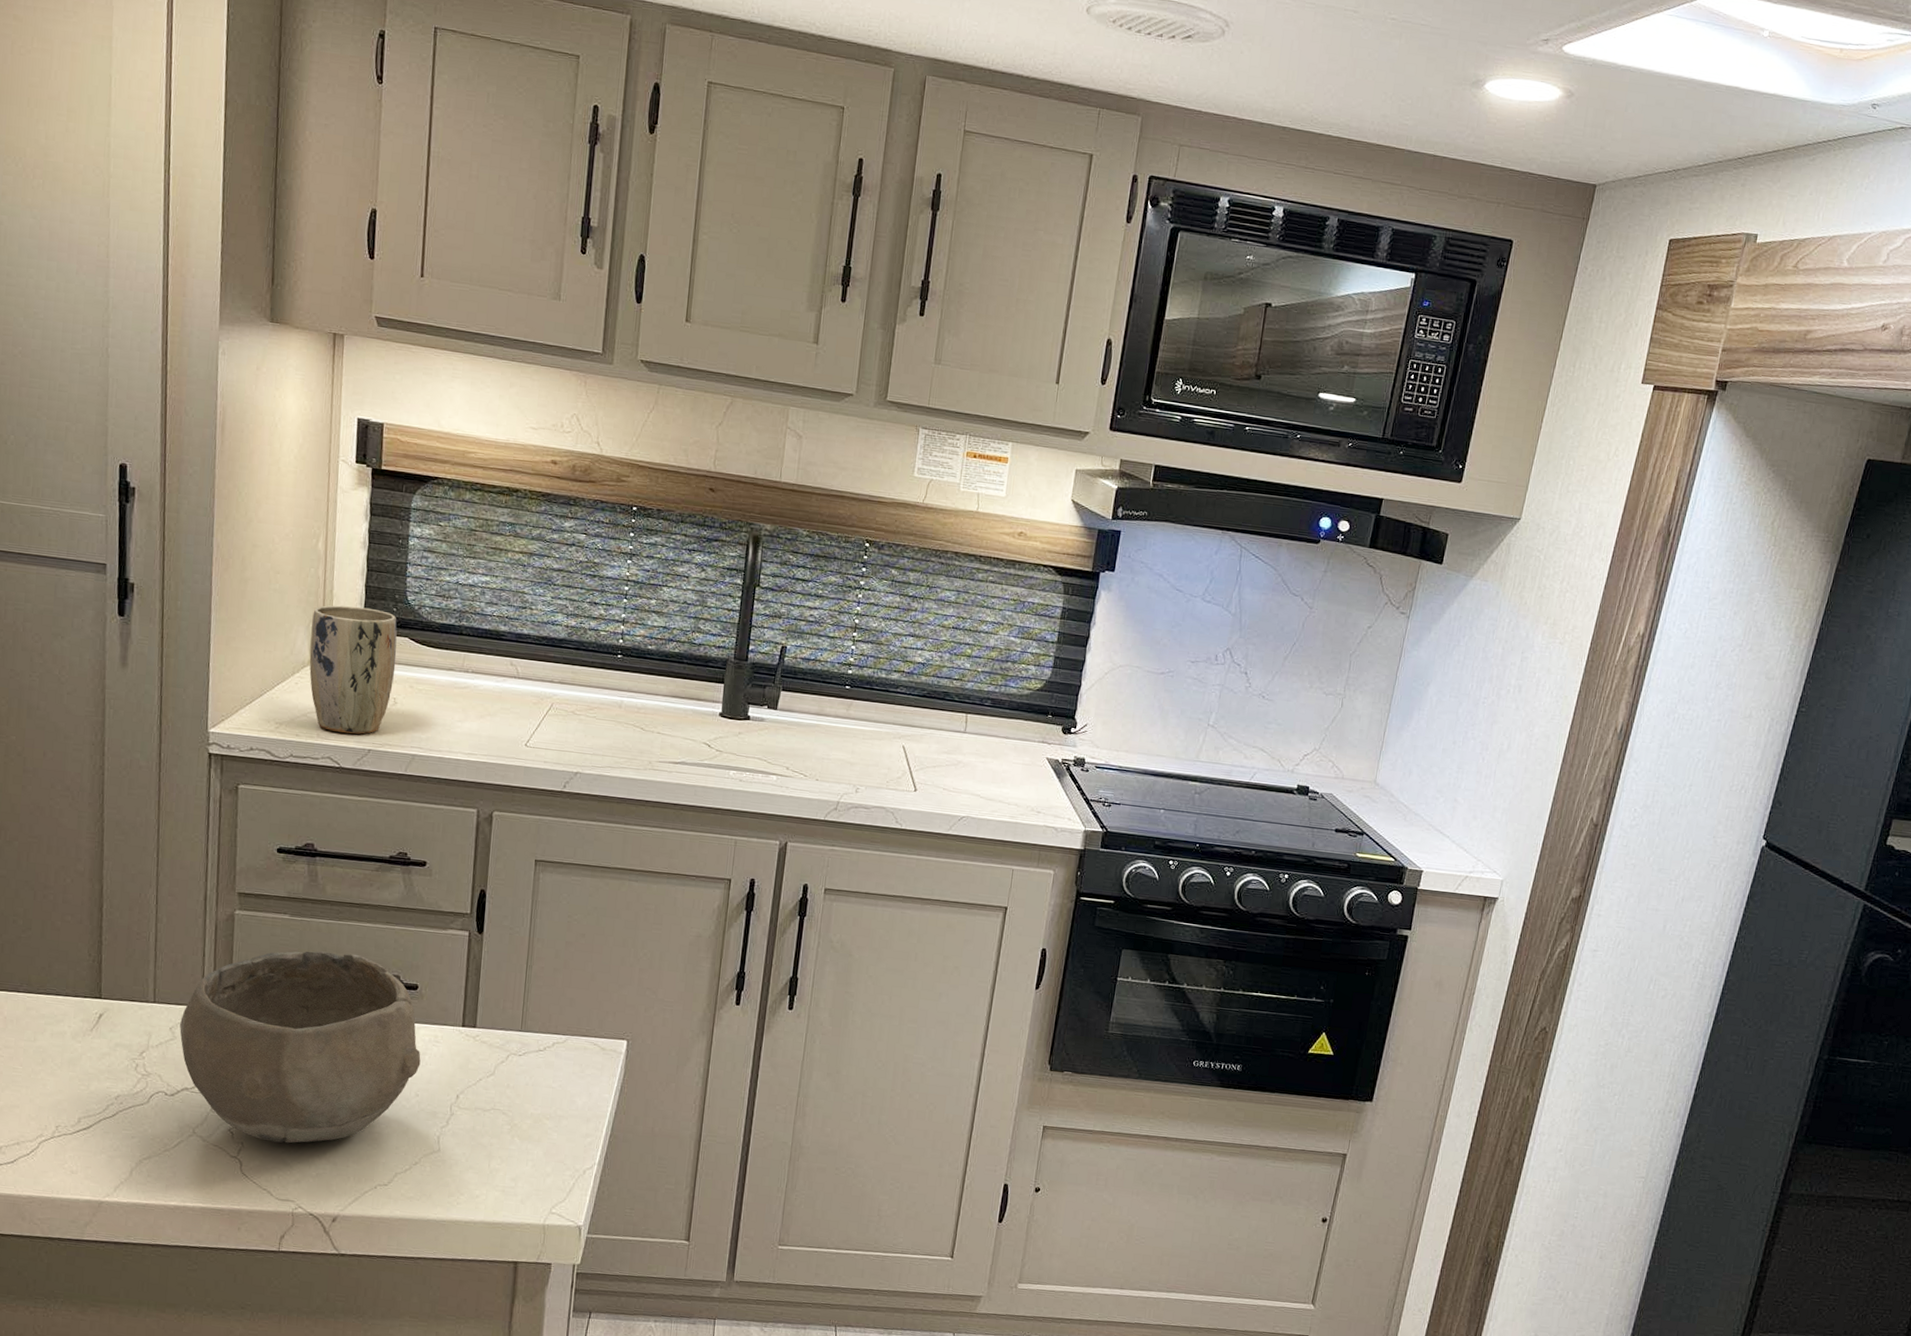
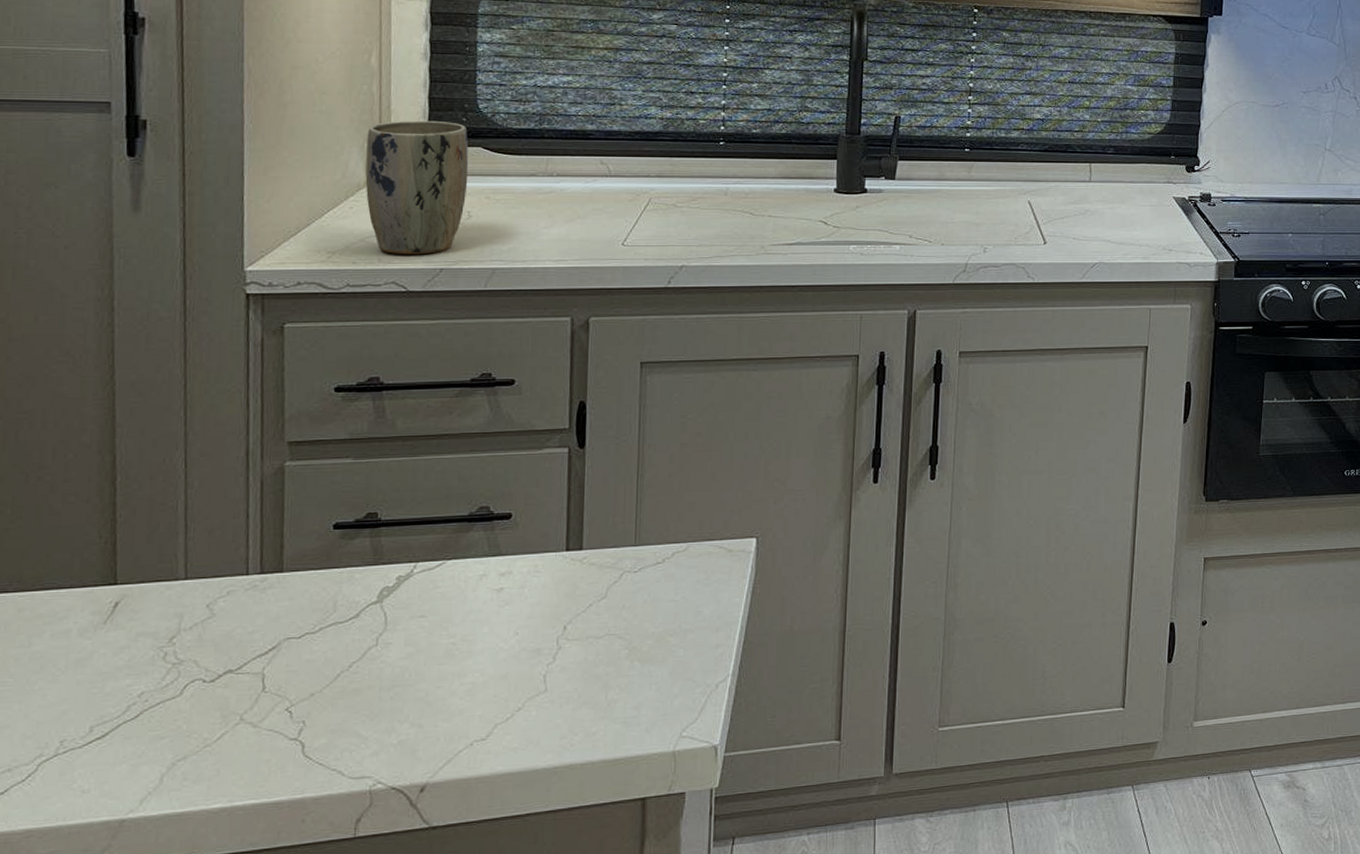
bowl: present [180,951,421,1144] -> none [219,490,519,714]

